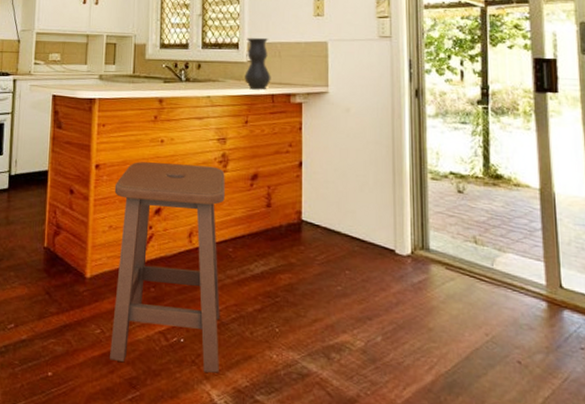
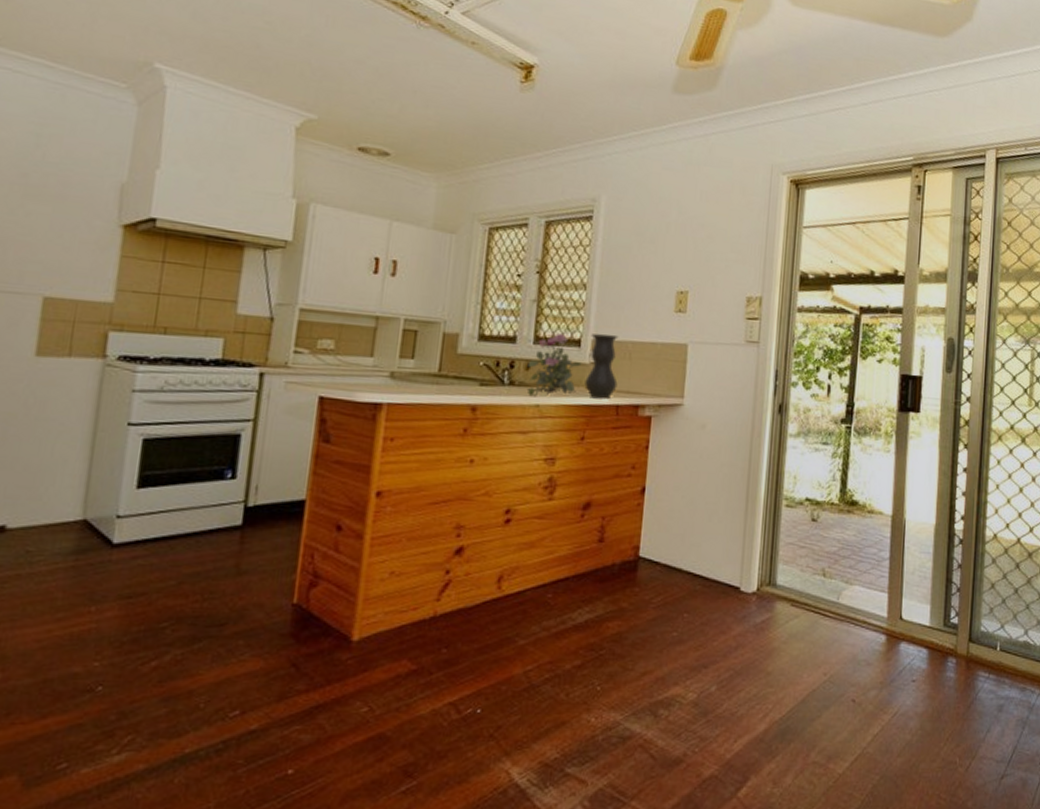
stool: present [110,162,225,373] -> none [379,487,551,747]
flower bouquet: none [198,40,241,90] -> present [527,334,582,397]

